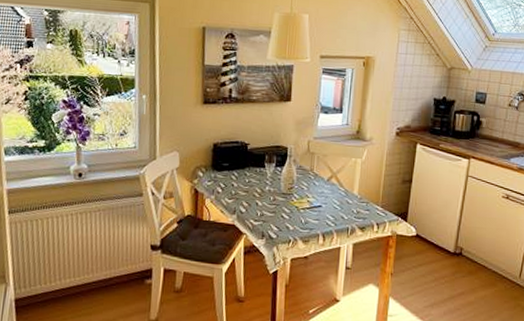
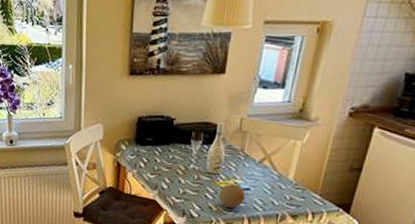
fruit: none [294,202,318,226] -> present [218,183,246,208]

